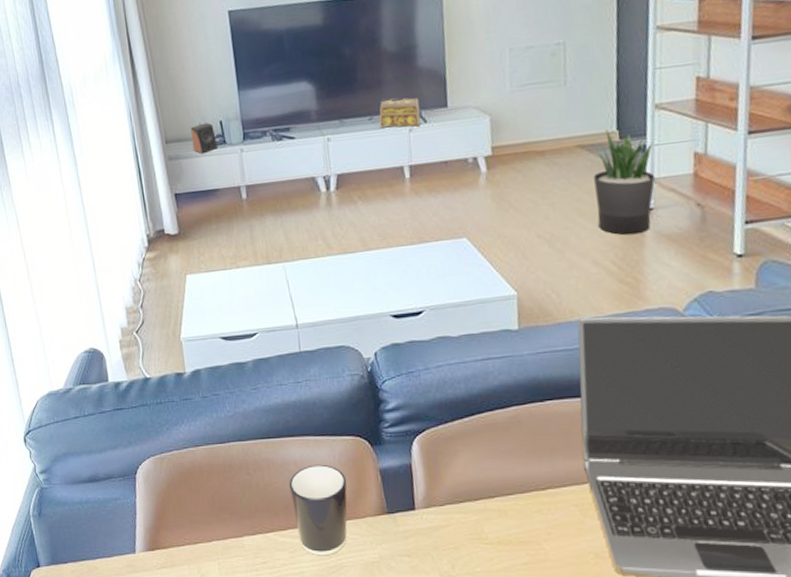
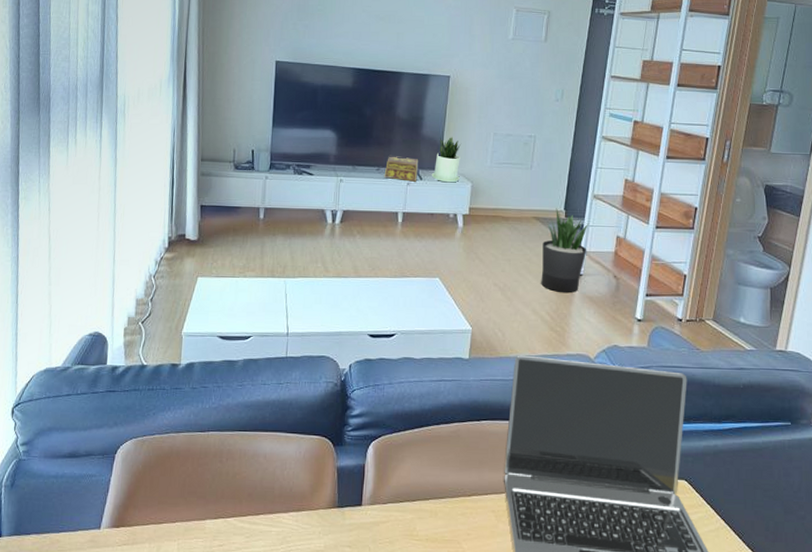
speaker: present [190,122,217,154] -> none [224,149,246,175]
mug: present [289,464,347,556] -> none [255,458,308,543]
planter: none [437,62,474,121] -> present [431,136,461,183]

